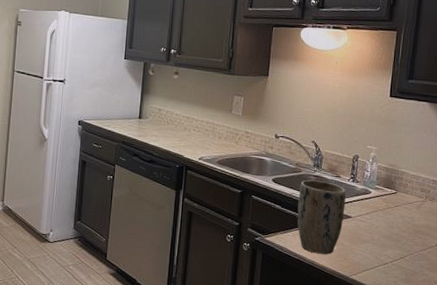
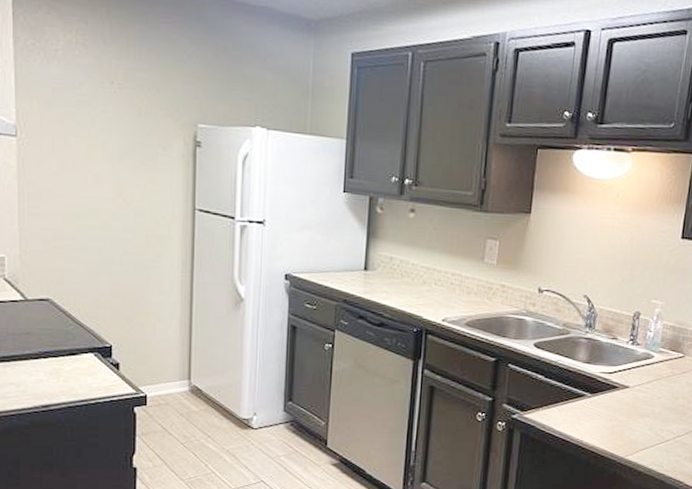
plant pot: present [297,179,346,254] -> none [563,343,624,432]

